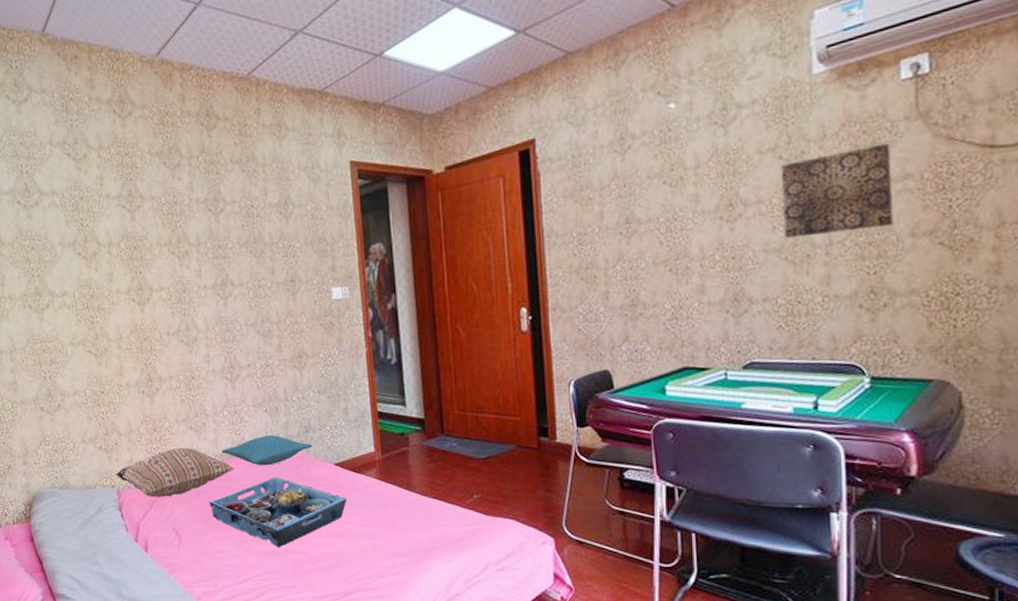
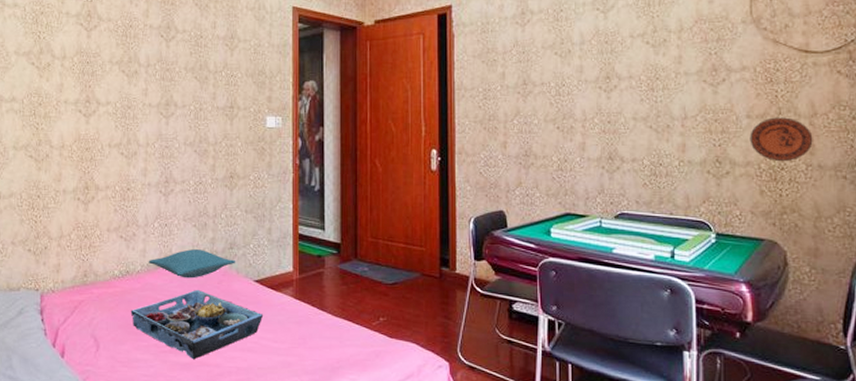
cushion: present [114,447,234,497] -> none [40,255,159,304]
wall art: present [781,143,893,238] -> none [648,40,734,110]
decorative plate: none [914,231,999,287] -> present [750,117,813,162]

